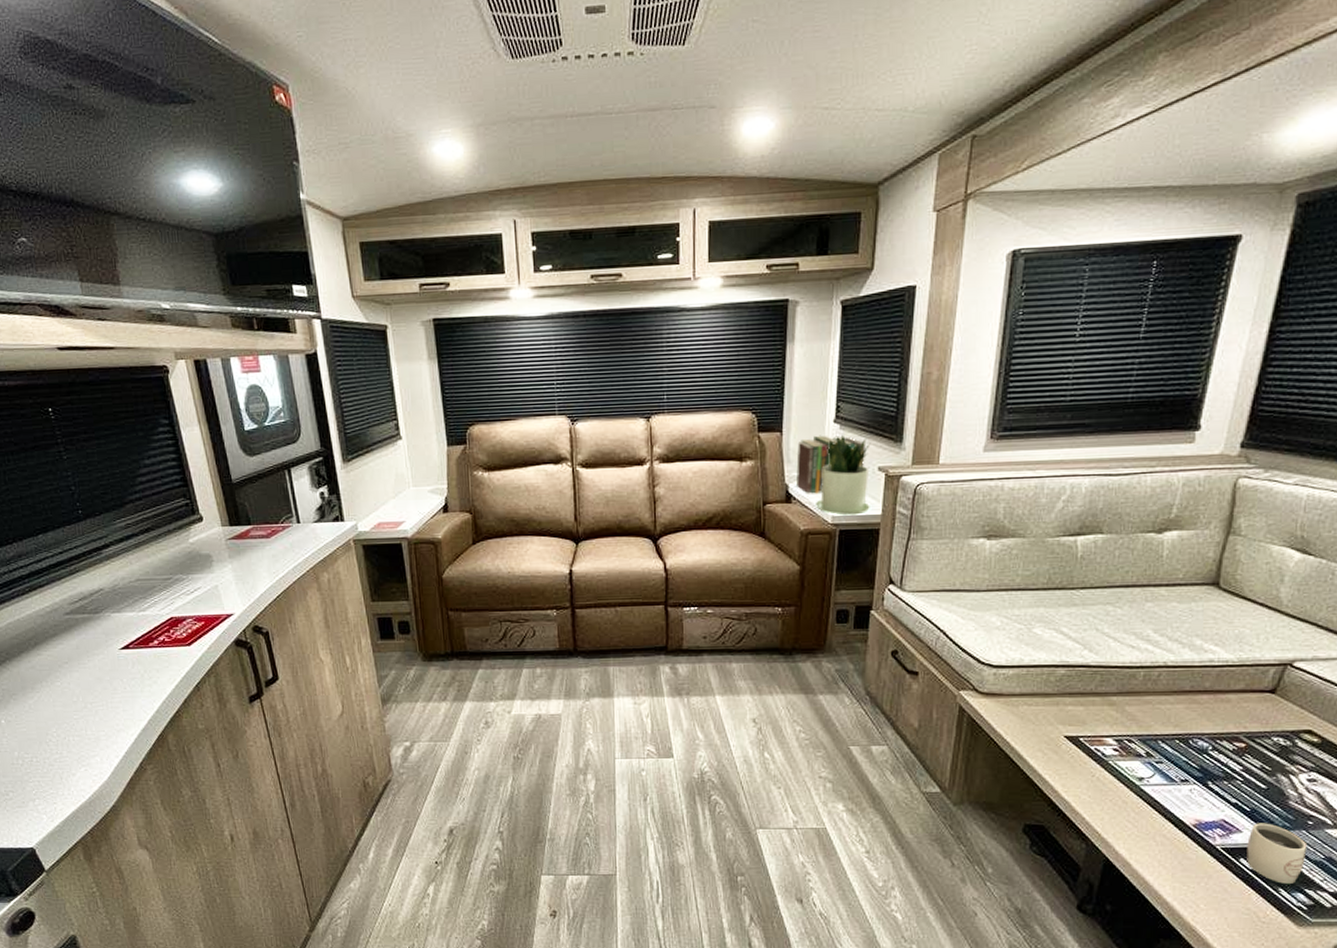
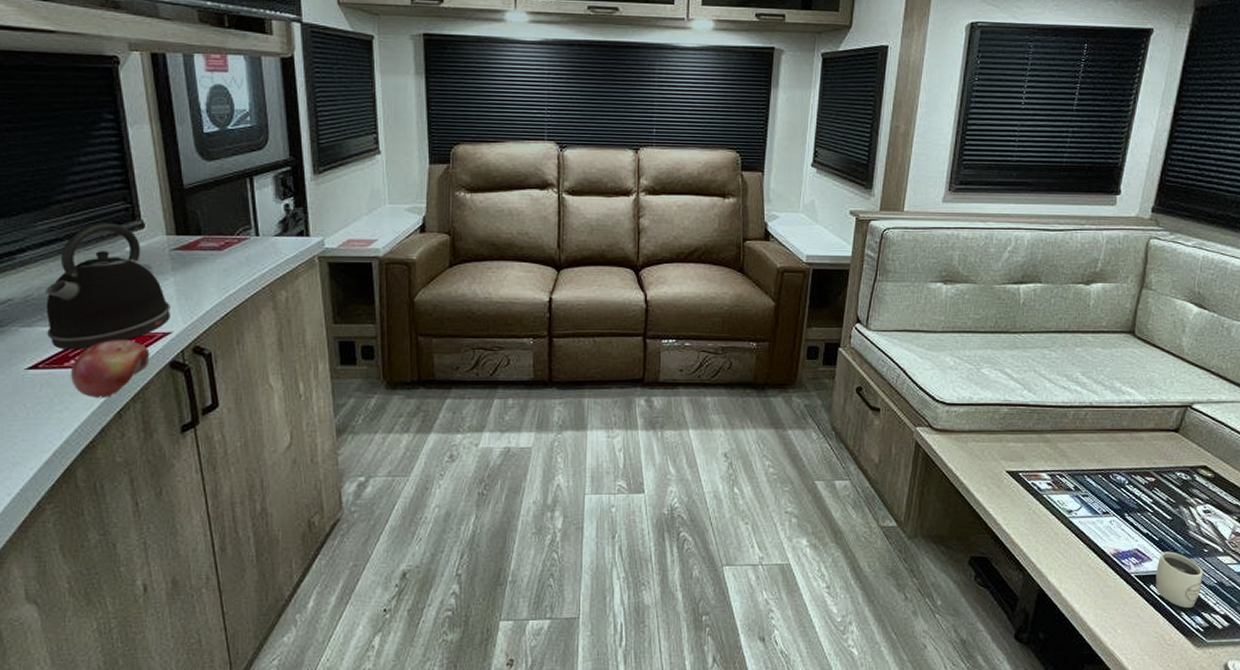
kettle: none [128,518,232,632] -> present [46,223,170,350]
fruit: none [155,621,218,673] -> present [70,340,150,397]
books: present [796,435,865,494] -> none [775,177,839,233]
planter: present [816,435,871,516] -> none [792,179,844,256]

